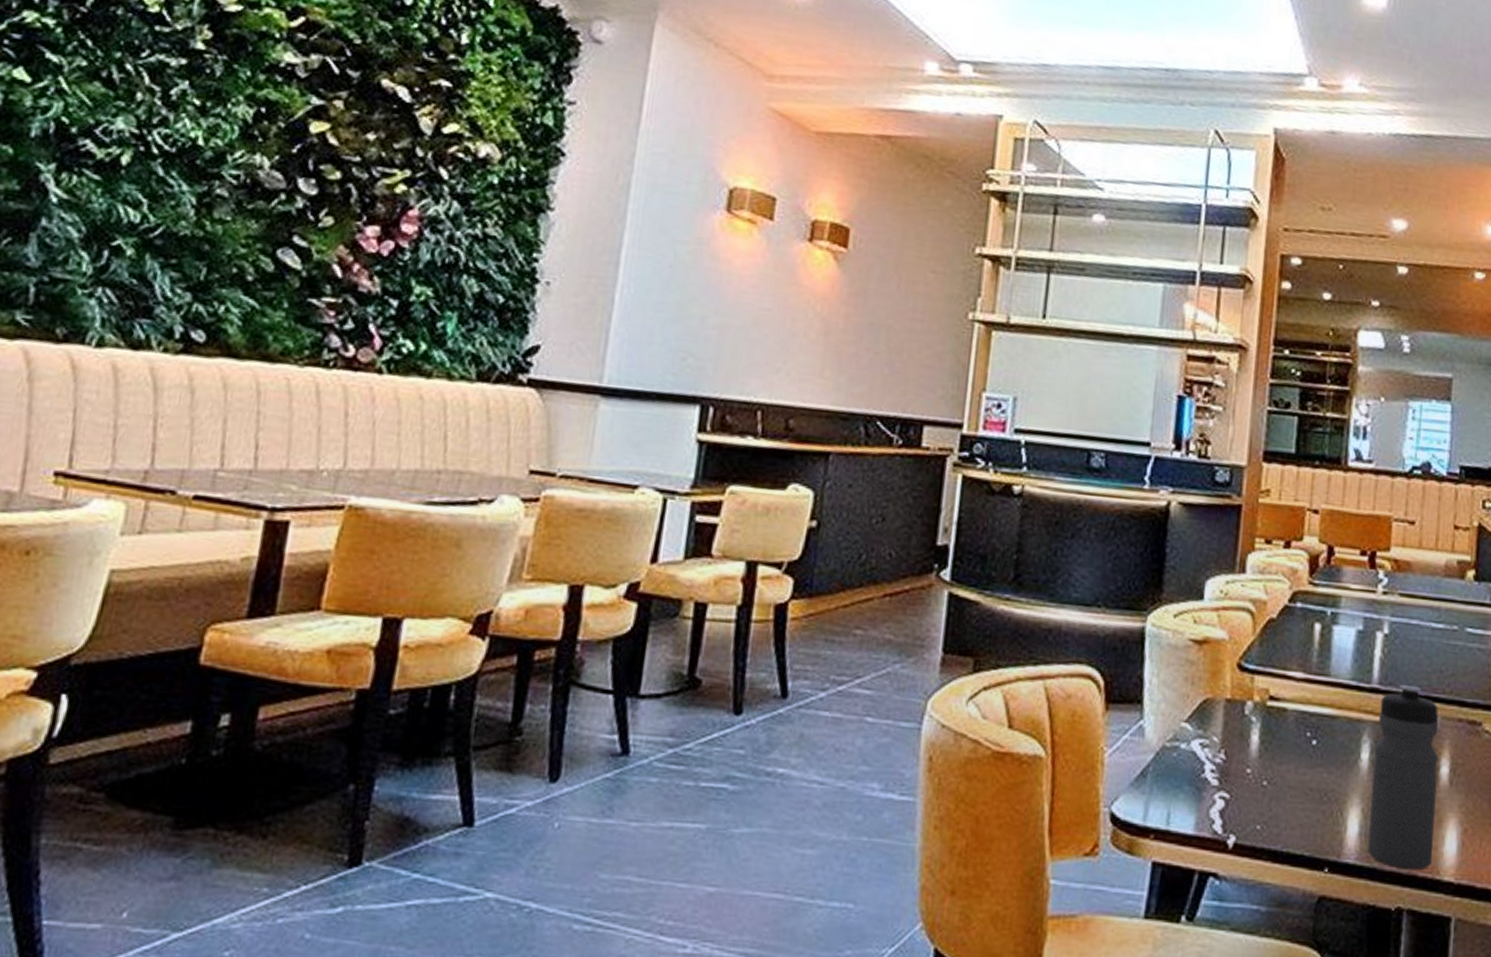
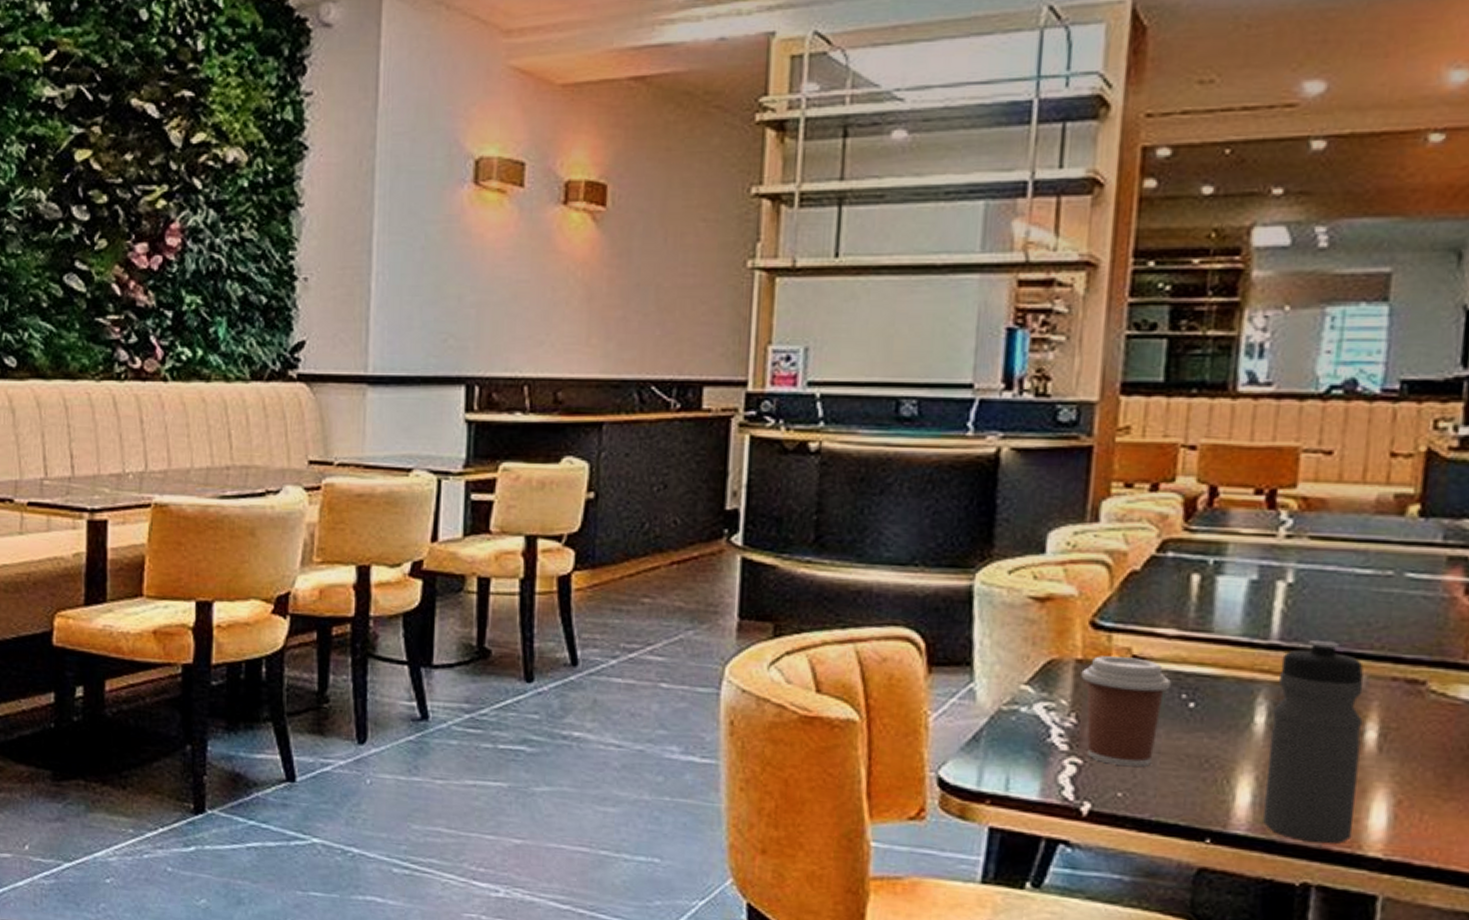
coffee cup: none [1229,696,1300,800] -> present [1081,656,1172,767]

